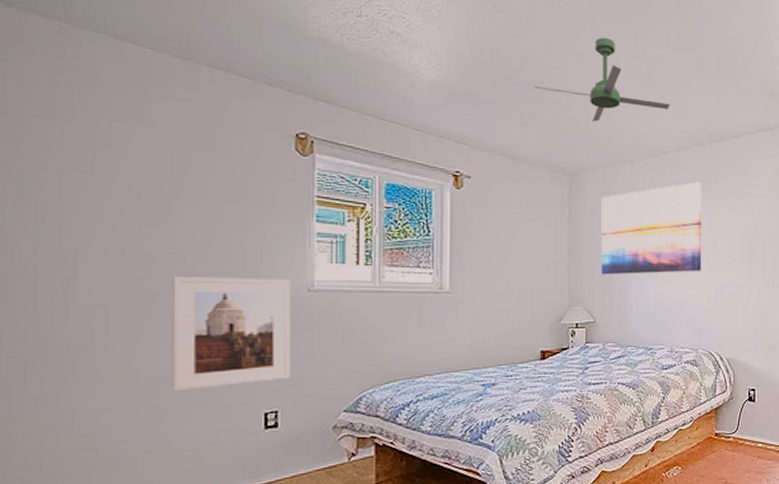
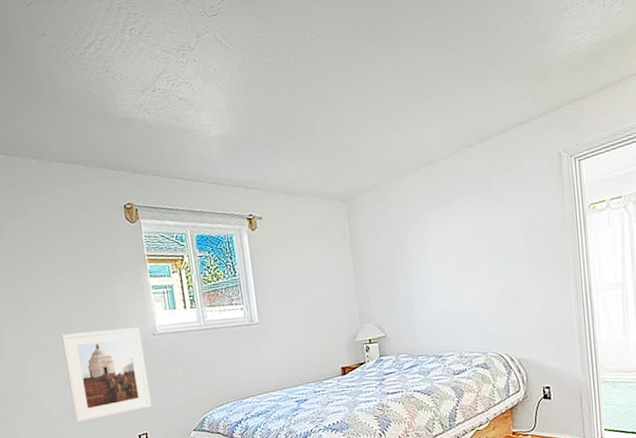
ceiling fan: present [534,37,670,122] -> none [305,56,435,144]
wall art: present [600,182,702,275] -> none [377,185,484,292]

